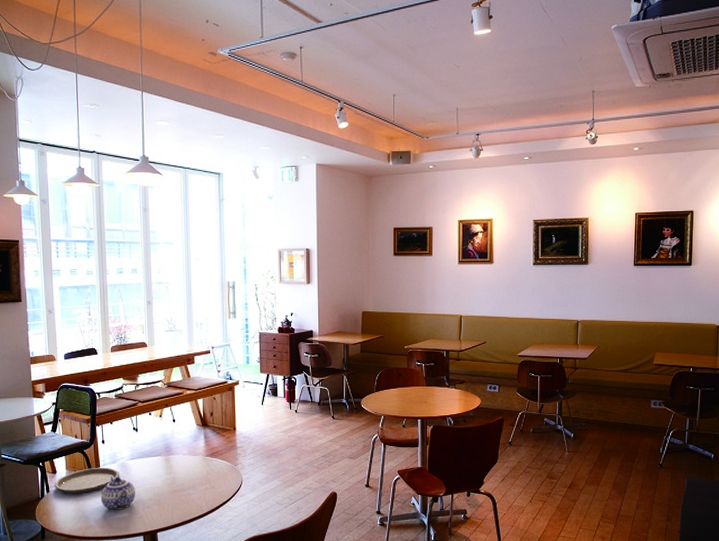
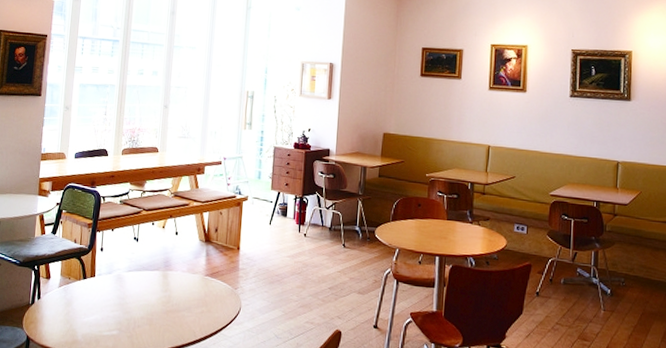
plate: present [54,467,120,493] -> none [46,276,115,303]
teapot: present [100,476,136,511] -> none [91,287,128,327]

